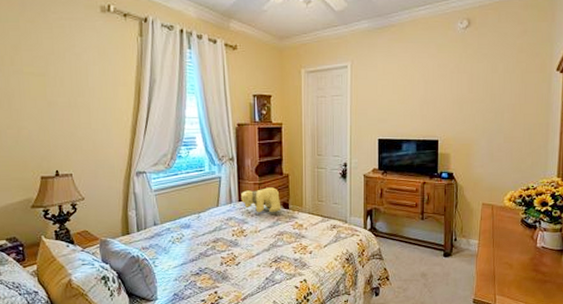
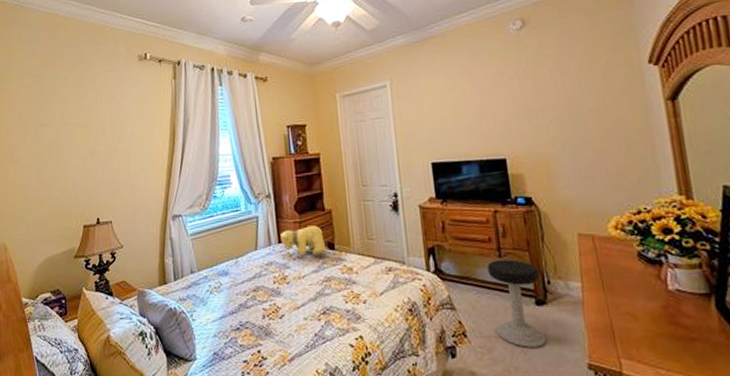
stool: none [412,221,450,288] -> present [487,259,547,347]

